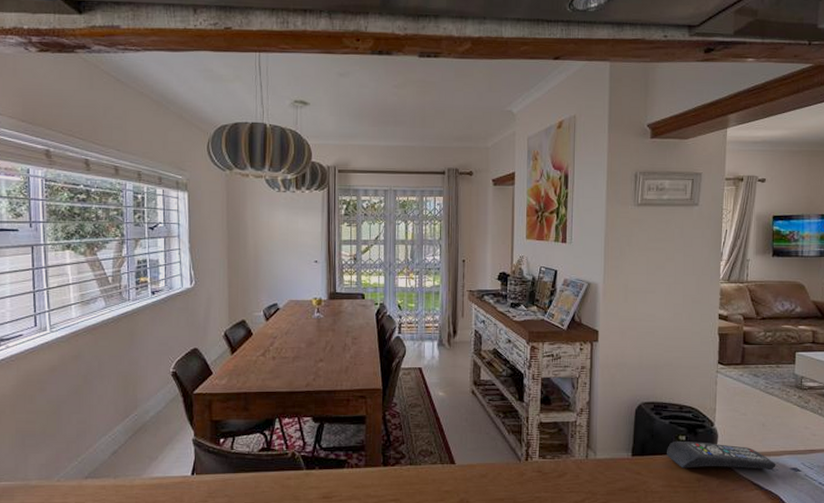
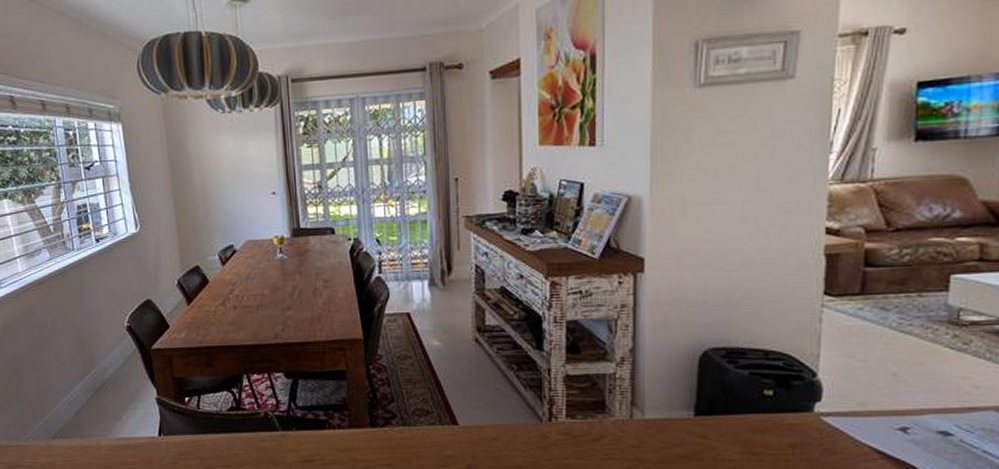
remote control: present [667,440,776,470] -> none [745,396,914,433]

